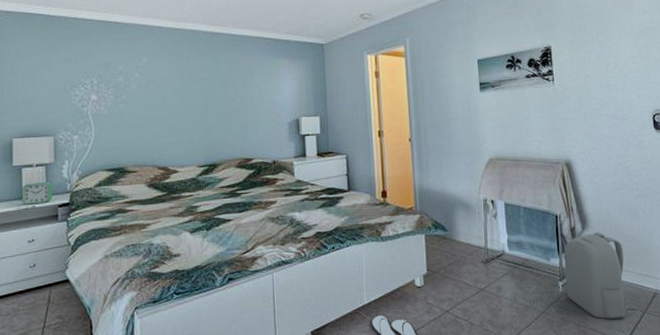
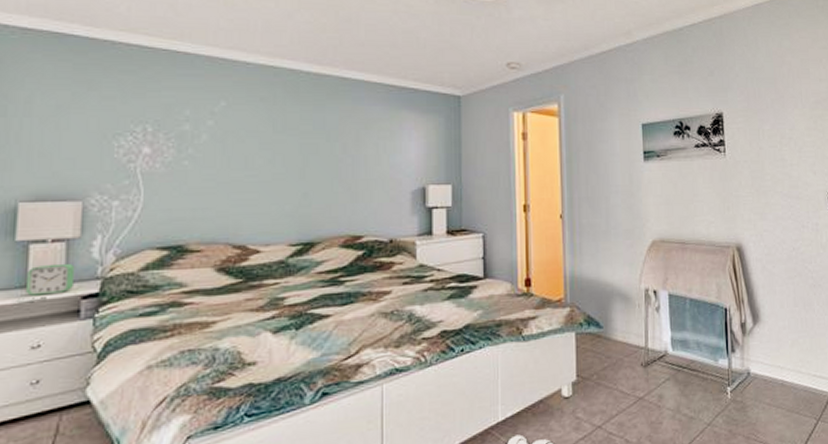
backpack: present [564,232,636,319] -> none [733,327,810,430]

